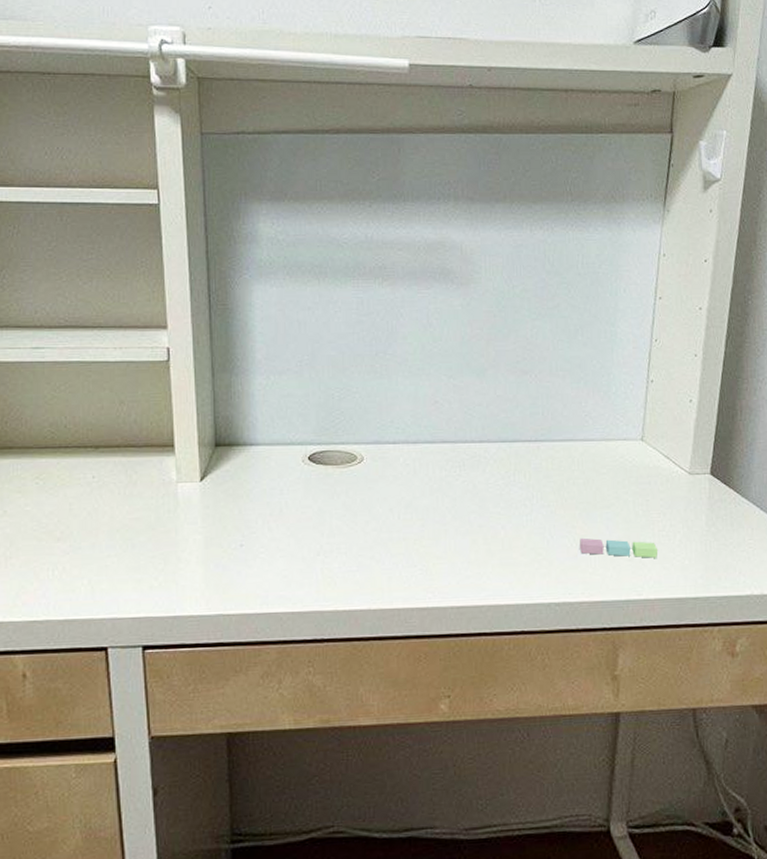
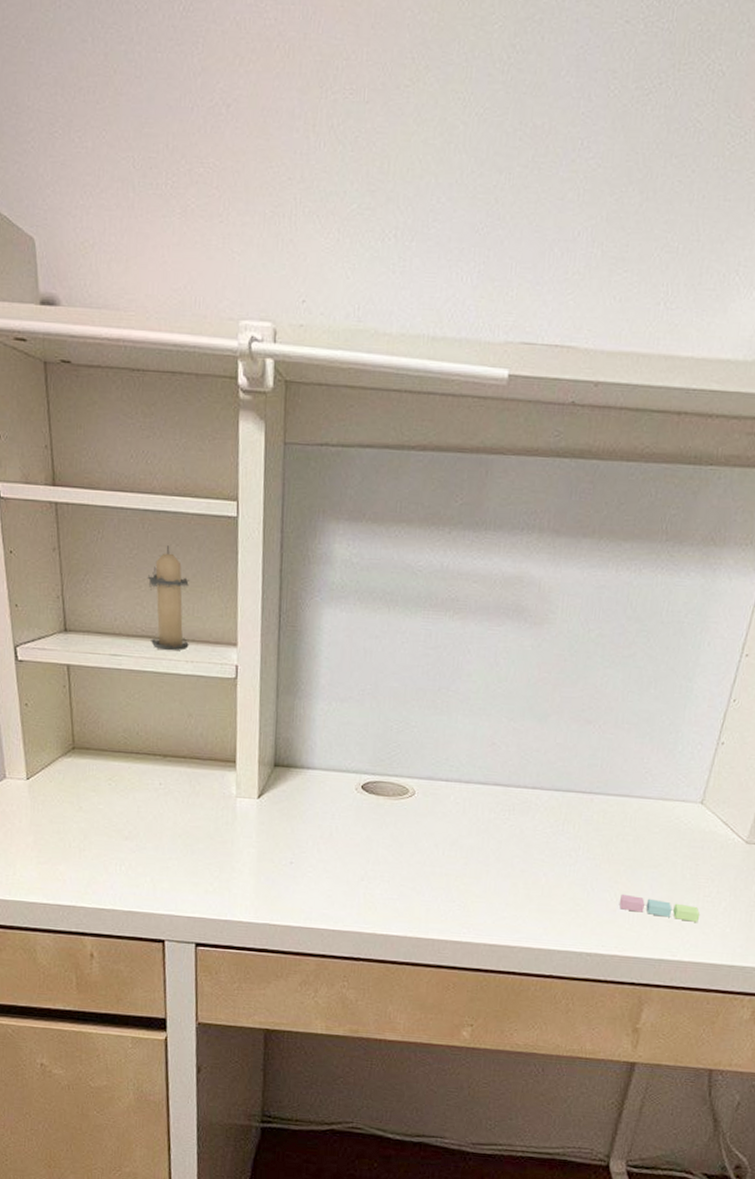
candle: none [69,236,116,339] -> present [148,546,189,651]

